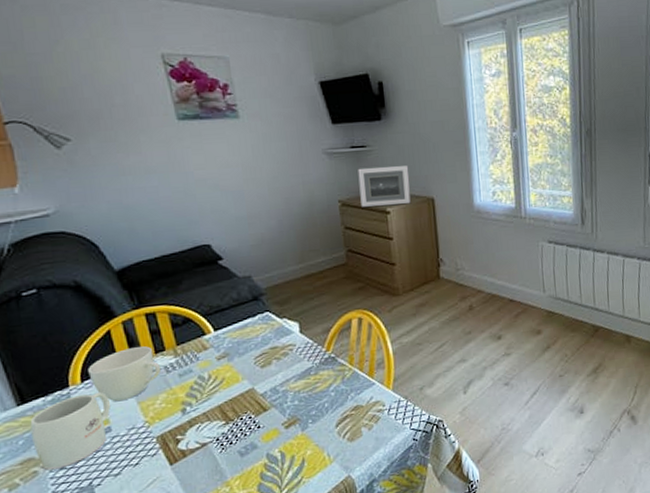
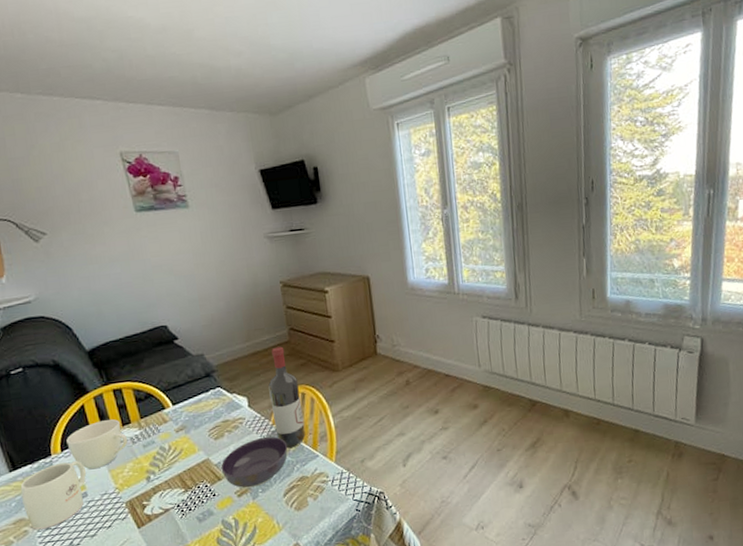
bowl: none [267,364,342,419] -> present [221,436,288,488]
wine bottle: none [322,269,362,377] -> present [268,346,306,449]
picture frame: present [358,166,411,207] -> none [297,246,347,287]

